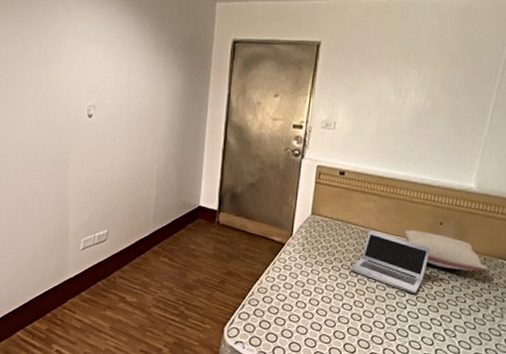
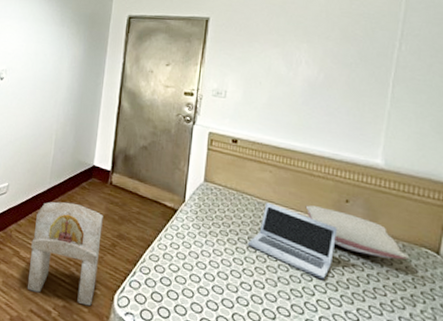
stool: none [137,244,211,340] -> present [28,201,103,306]

